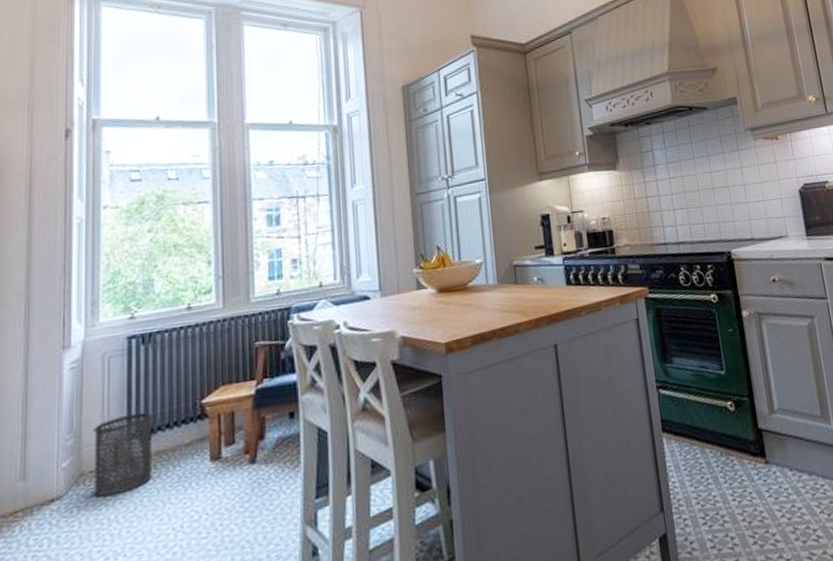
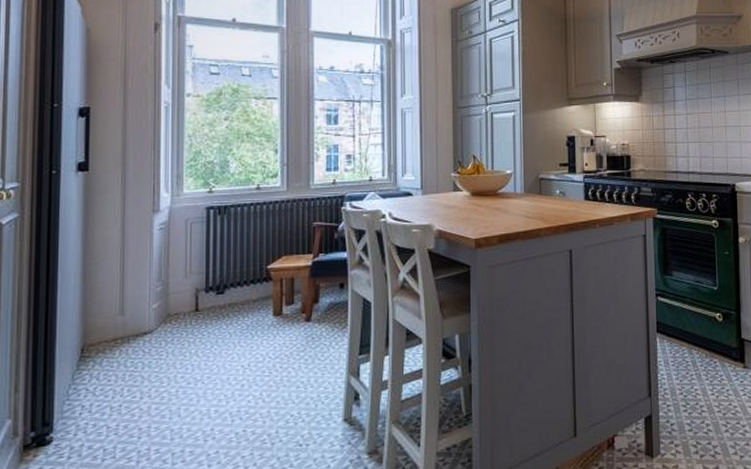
trash can: present [93,411,153,497] -> none [178,270,227,335]

